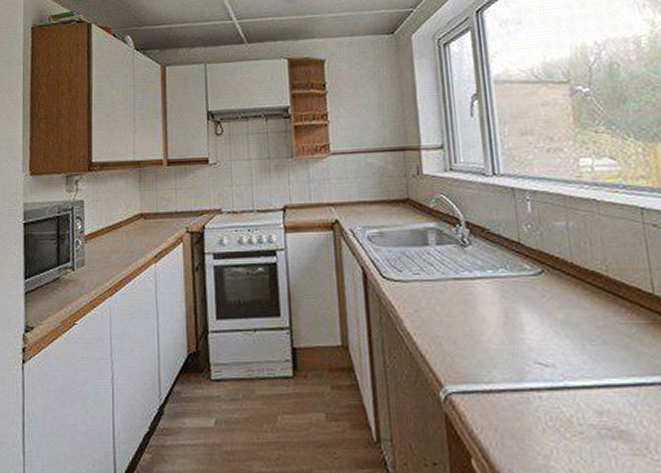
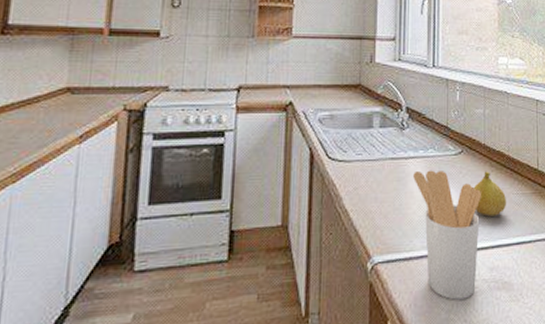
utensil holder: none [483,292,581,445] -> present [413,170,481,300]
fruit: none [563,295,613,349] -> present [473,171,507,217]

